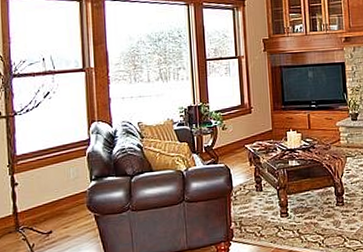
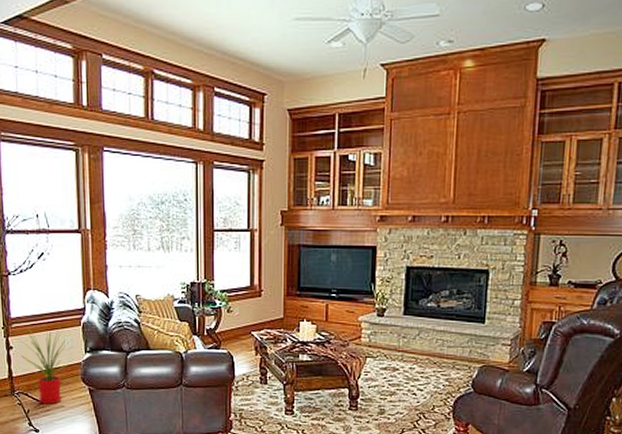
house plant: none [23,158,79,236] -> present [18,326,74,404]

